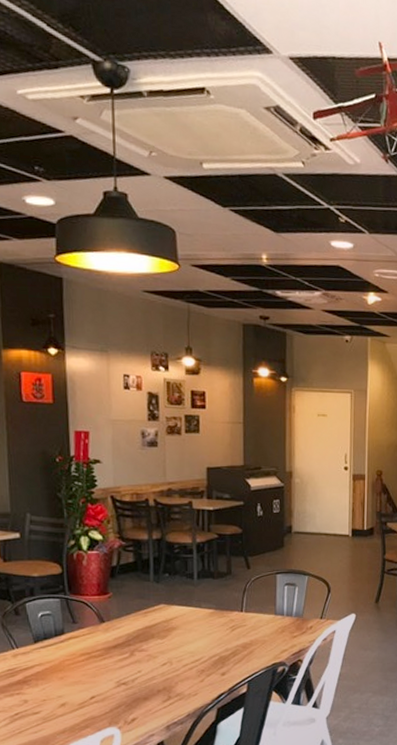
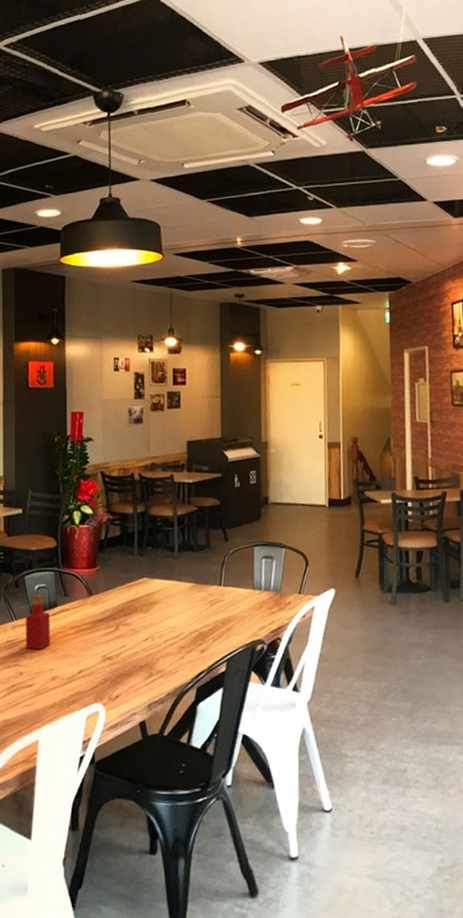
tabasco sauce: none [28,621,58,678] -> present [25,594,50,650]

